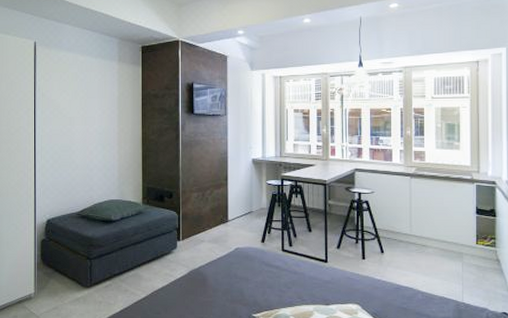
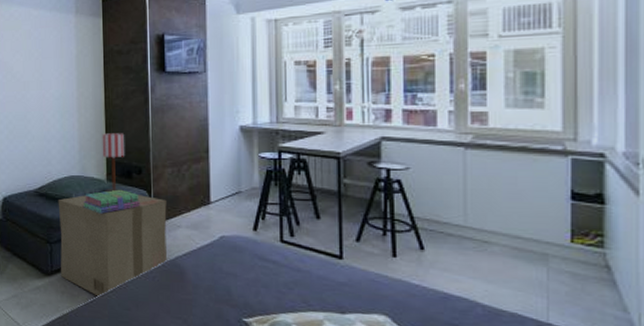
cardboard box: none [98,215,193,305] -> present [58,195,168,298]
stack of books: none [121,211,170,232] -> present [83,189,140,214]
table lamp: none [138,163,158,214] -> present [101,133,124,193]

